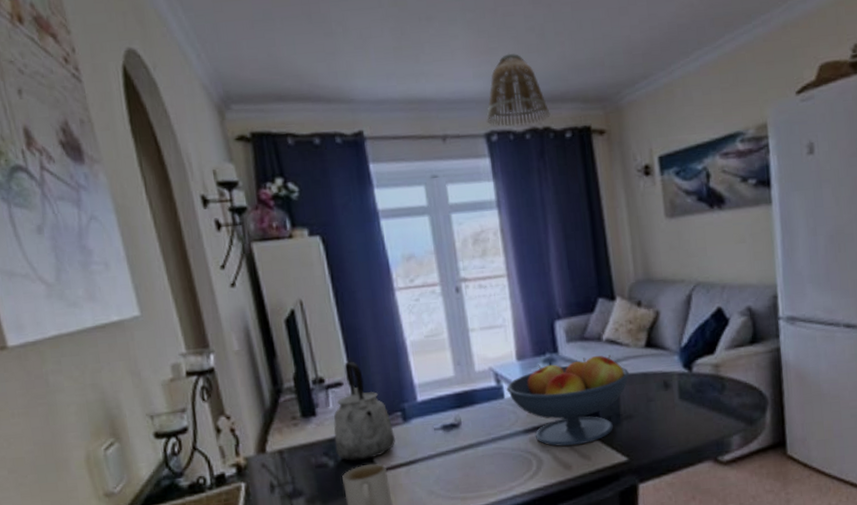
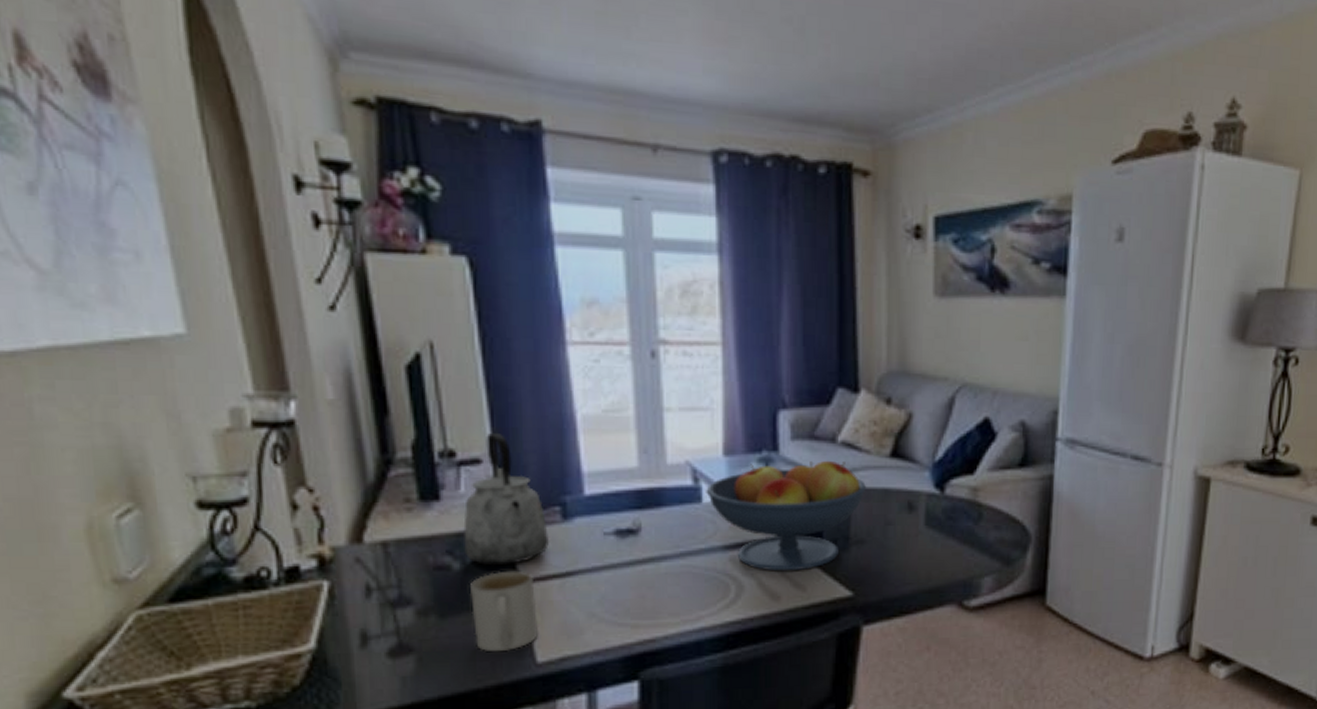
lamp shade: present [486,53,551,127] -> none [715,47,802,149]

